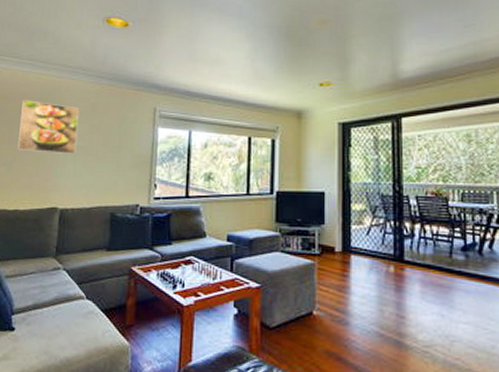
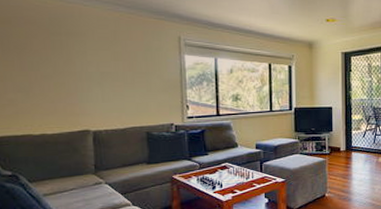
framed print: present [17,99,79,155] -> none [29,24,102,81]

